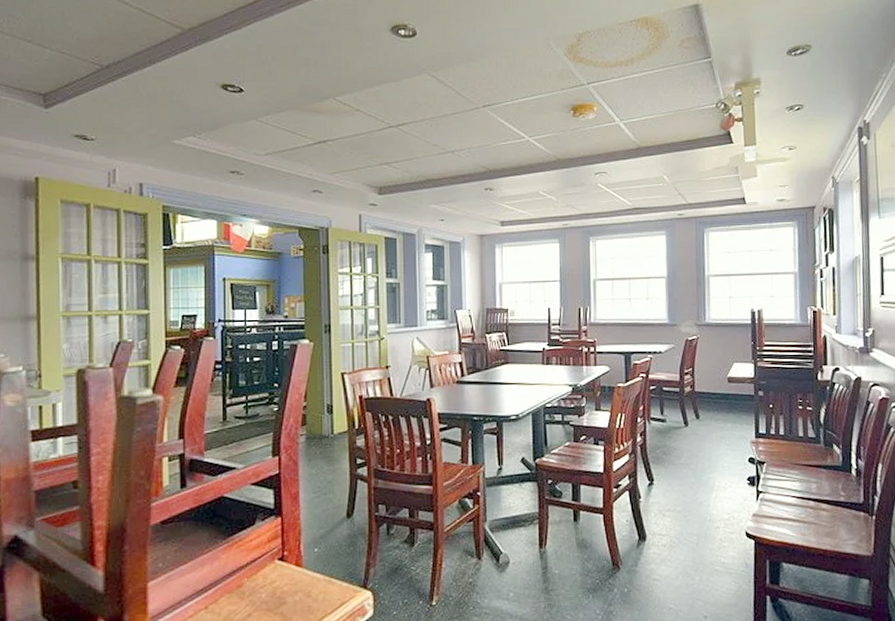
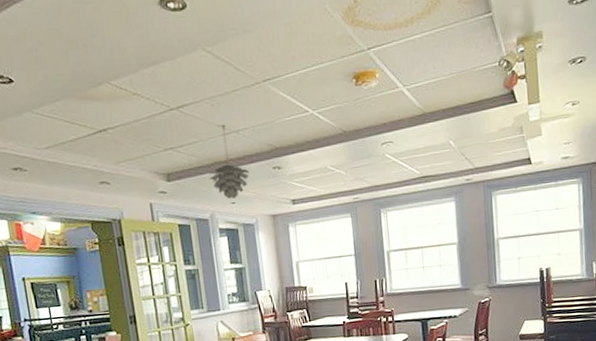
pendant light: none [421,144,461,216] -> present [209,124,250,199]

